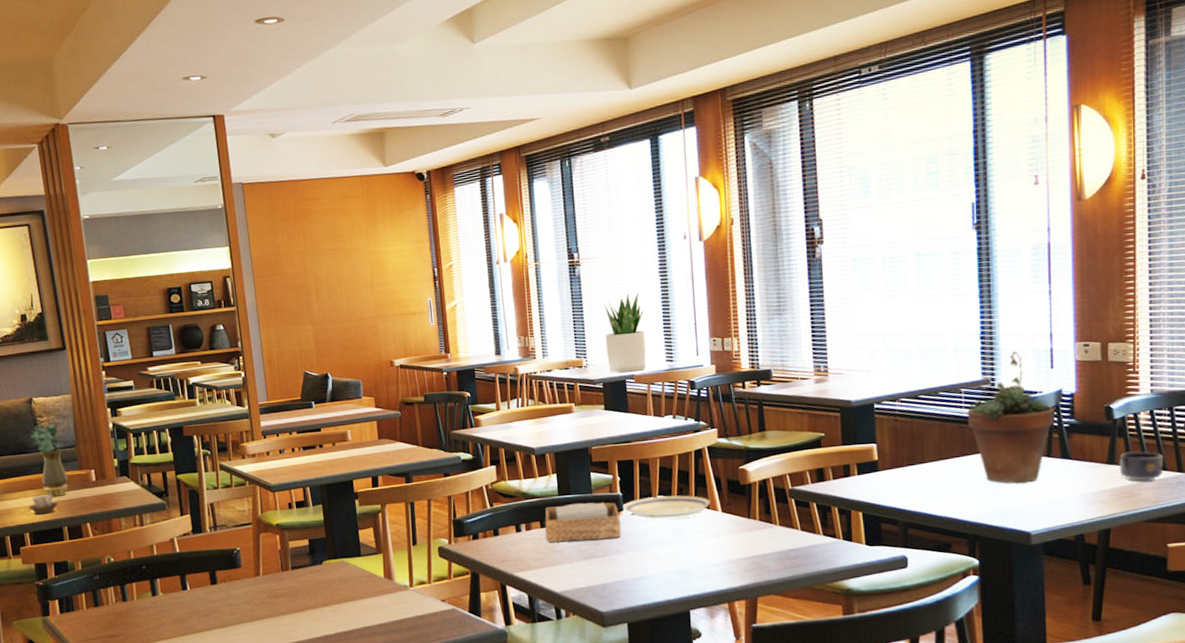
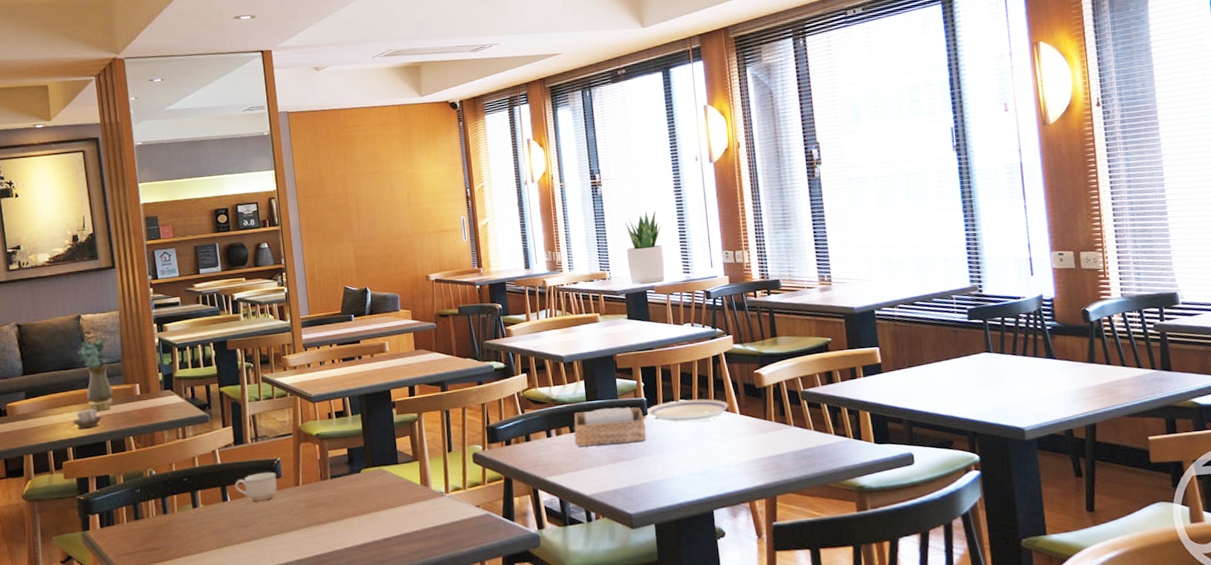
cup: none [194,561,237,591] -> present [234,472,277,501]
succulent plant: present [967,351,1055,484] -> none [959,260,1038,383]
mug: present [1119,451,1164,482] -> none [1098,350,1139,379]

